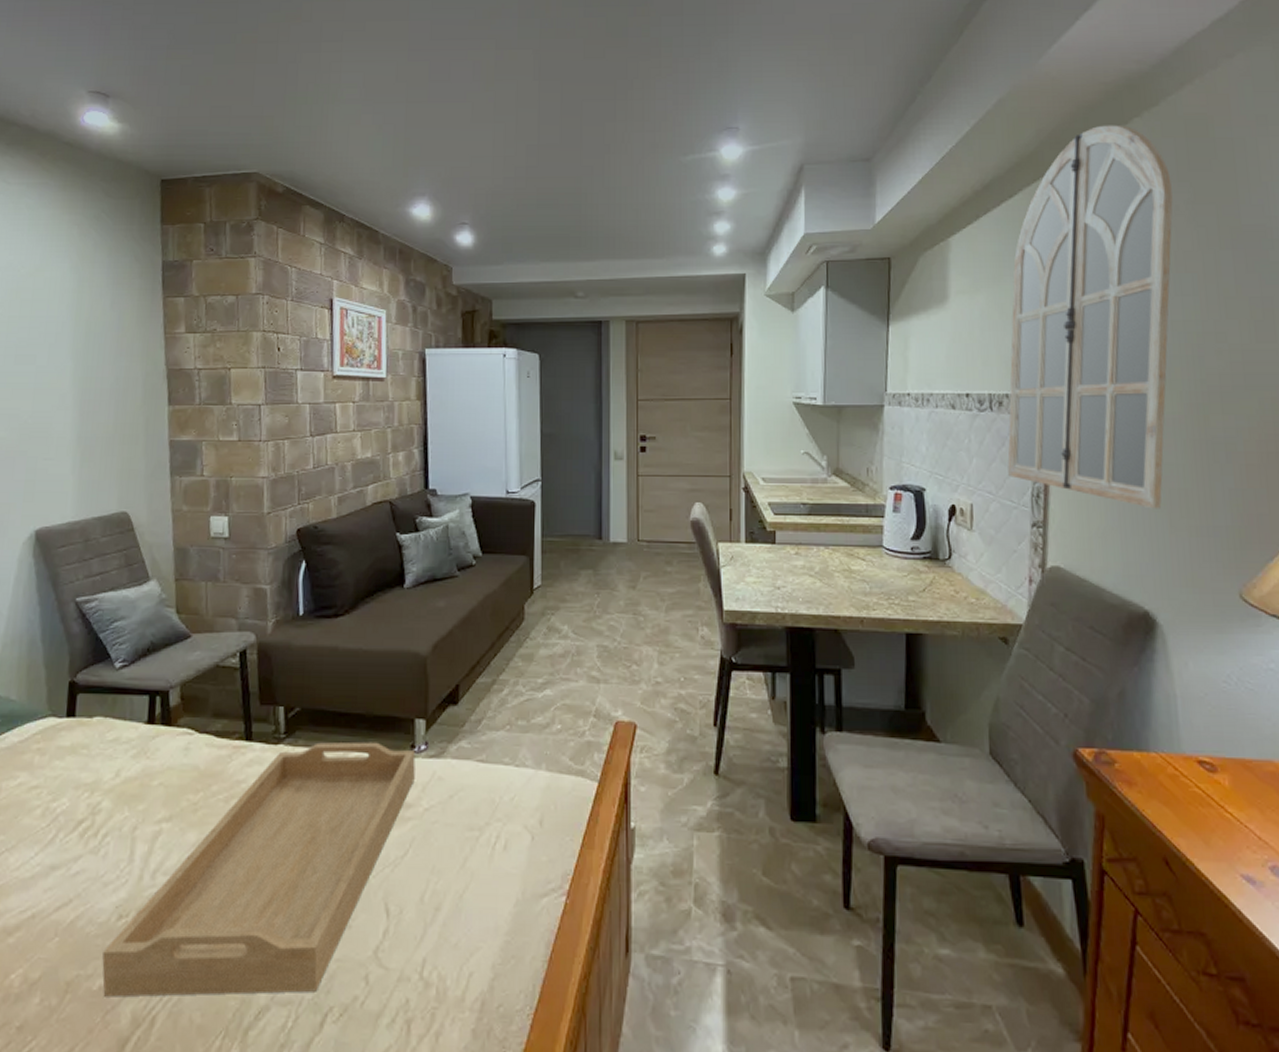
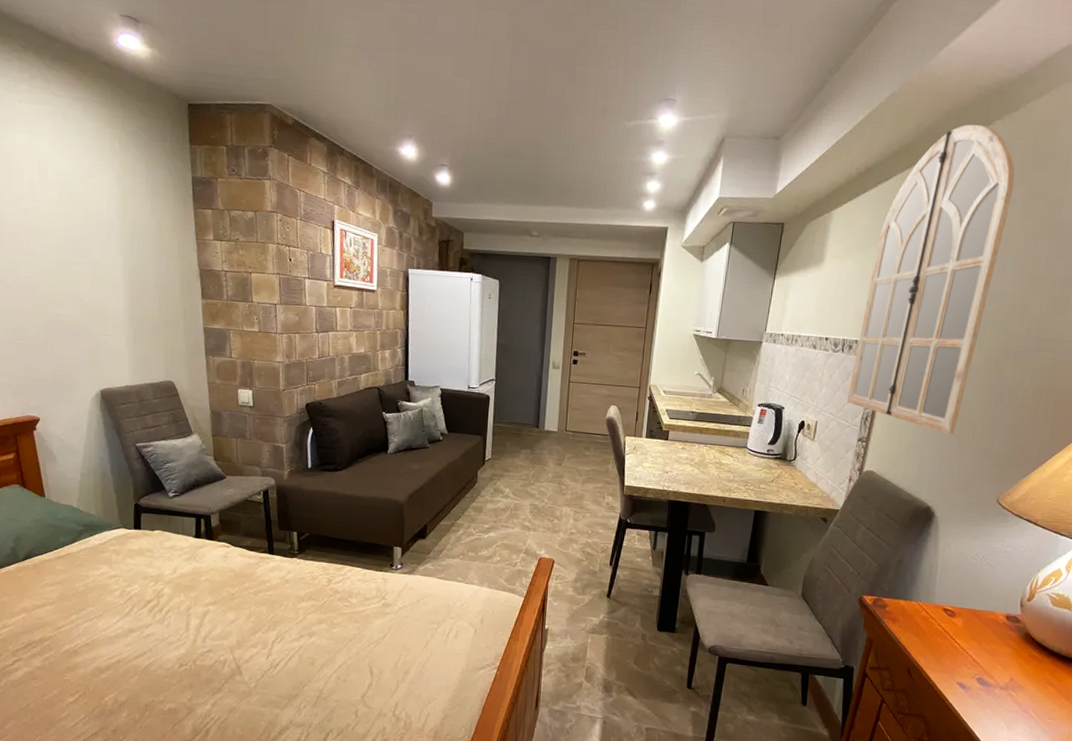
serving tray: present [102,742,416,997] -> none [170,558,394,720]

